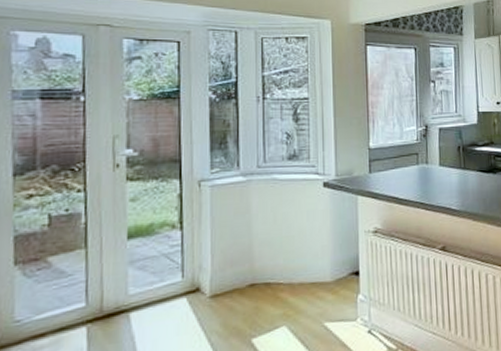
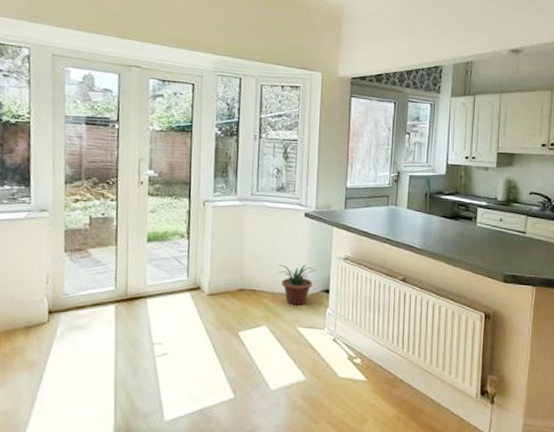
potted plant: none [296,243,342,296] -> present [278,263,316,306]

